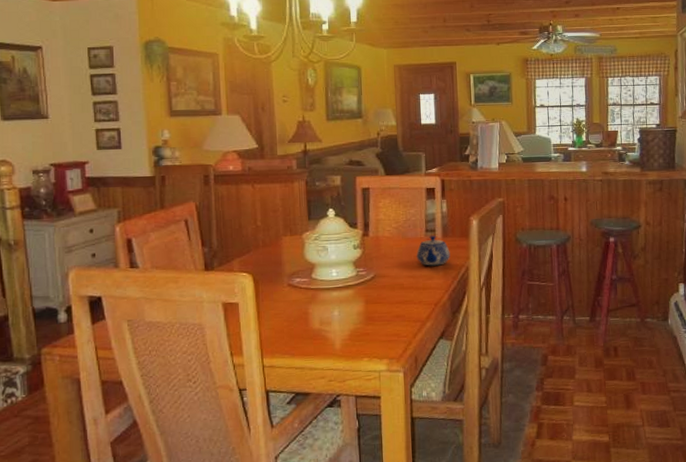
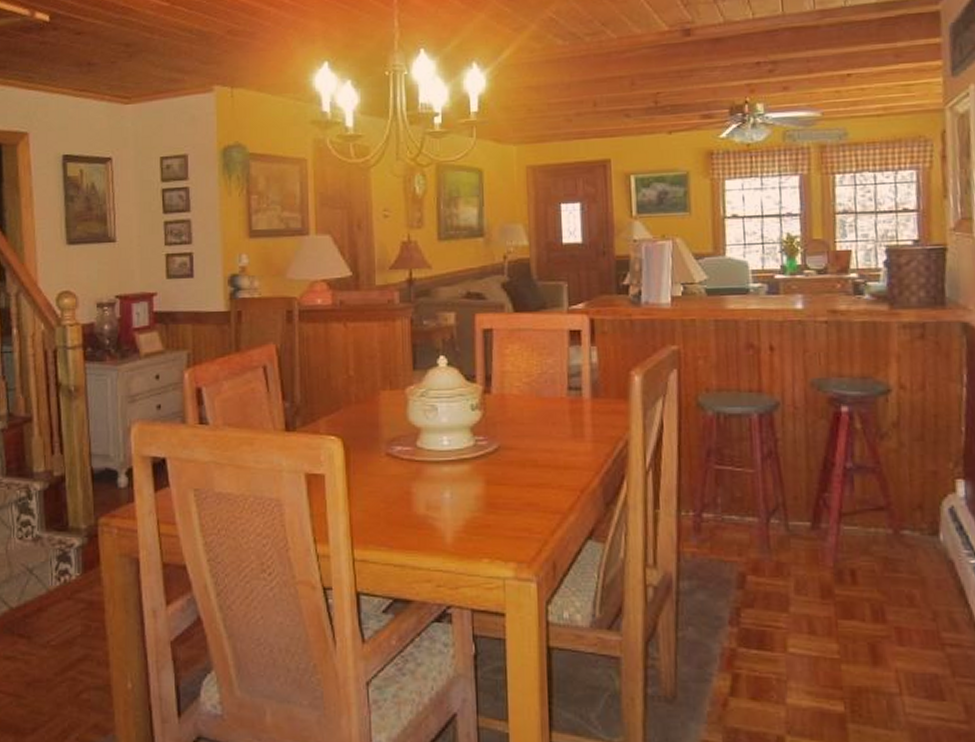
teapot: present [416,235,450,266] -> none [555,395,603,437]

